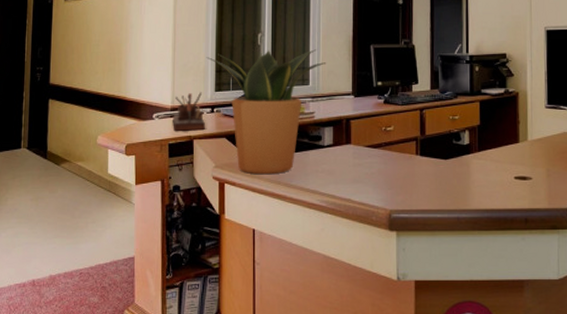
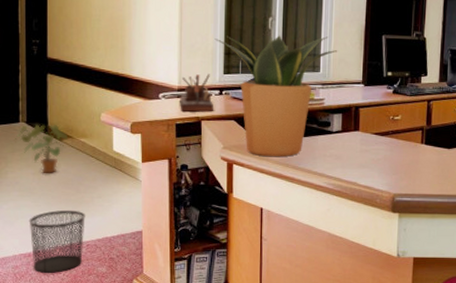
house plant: none [15,148,66,200] -> present [14,124,69,174]
waste bin: none [25,236,80,304] -> present [29,210,85,273]

